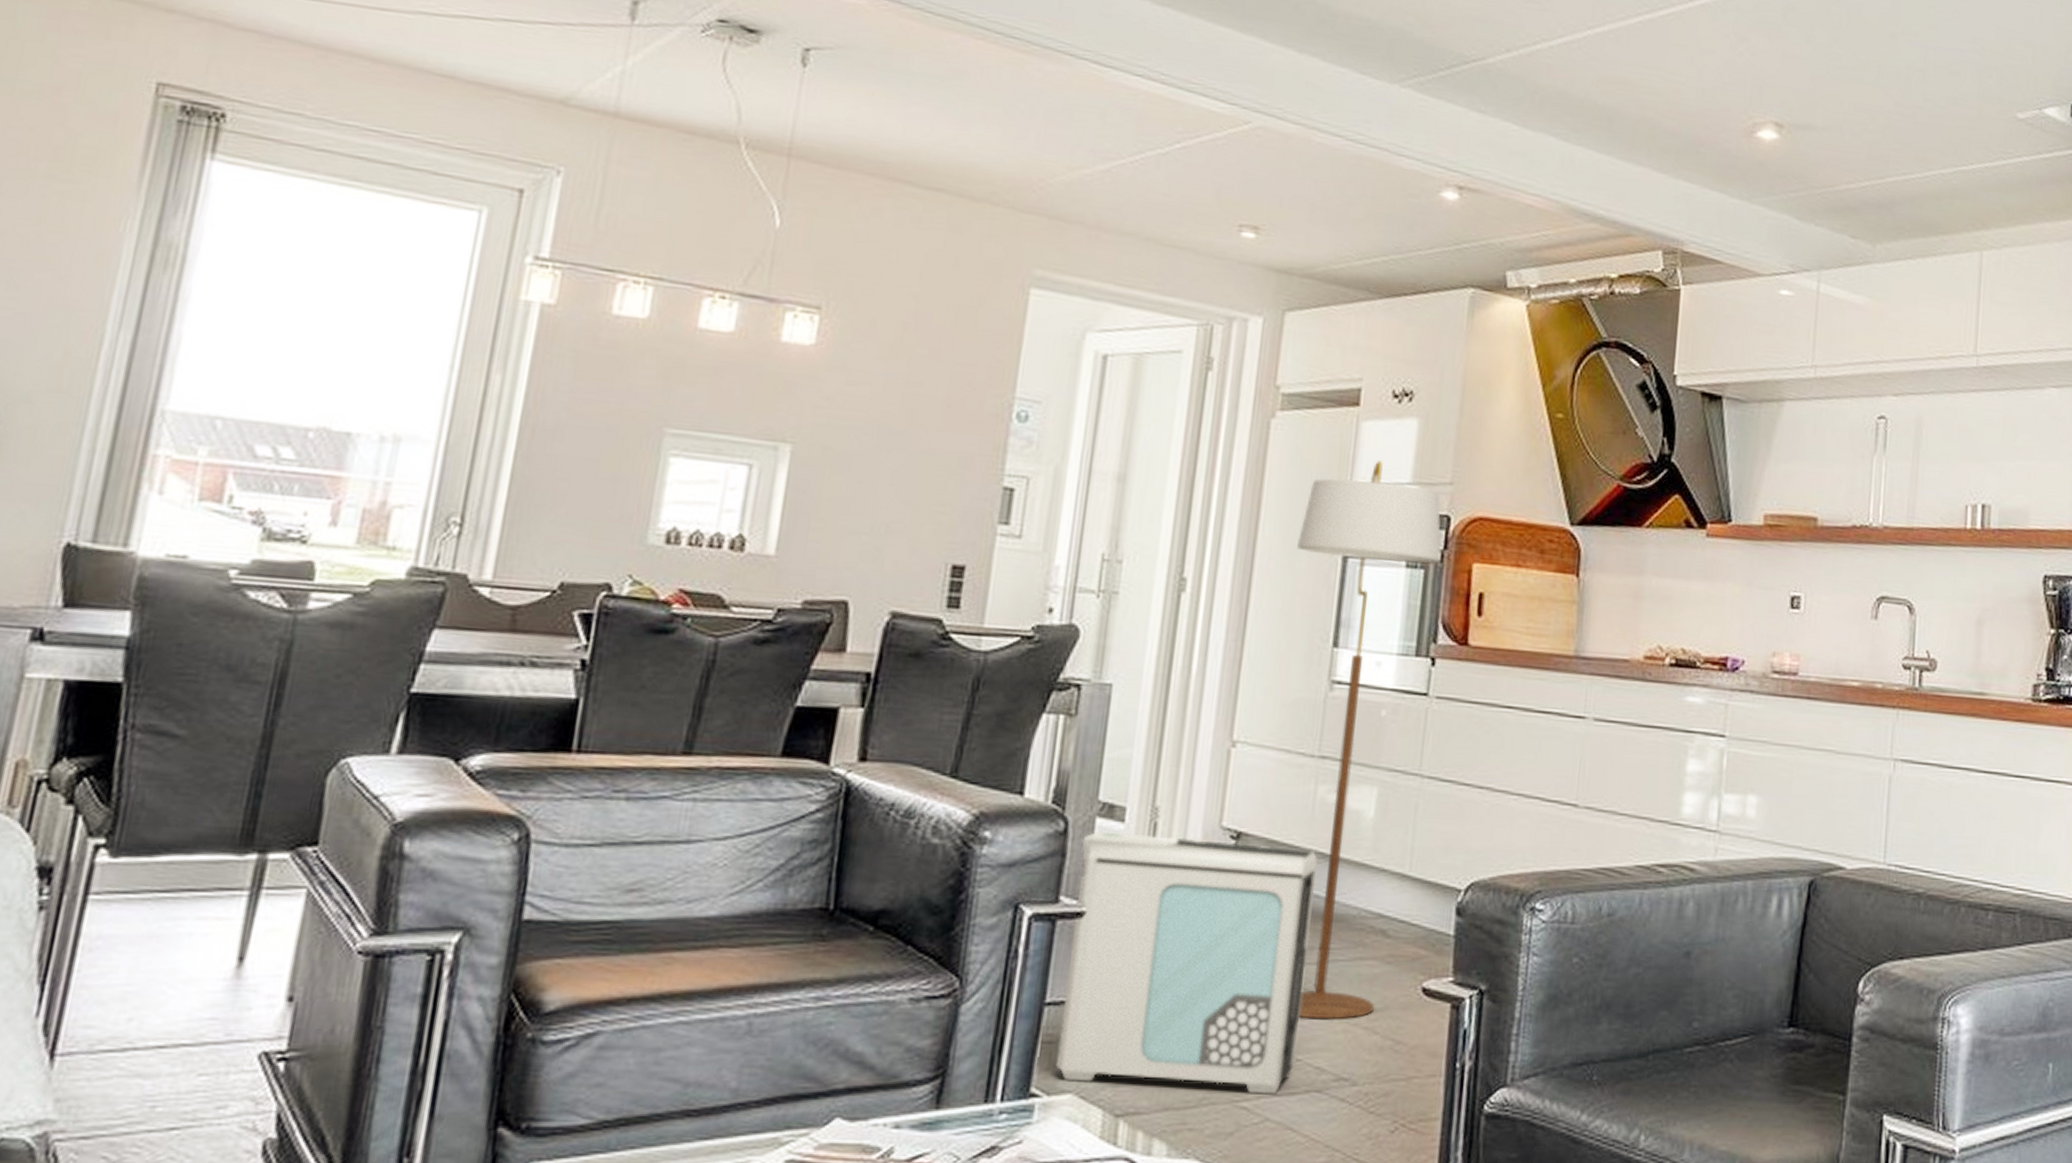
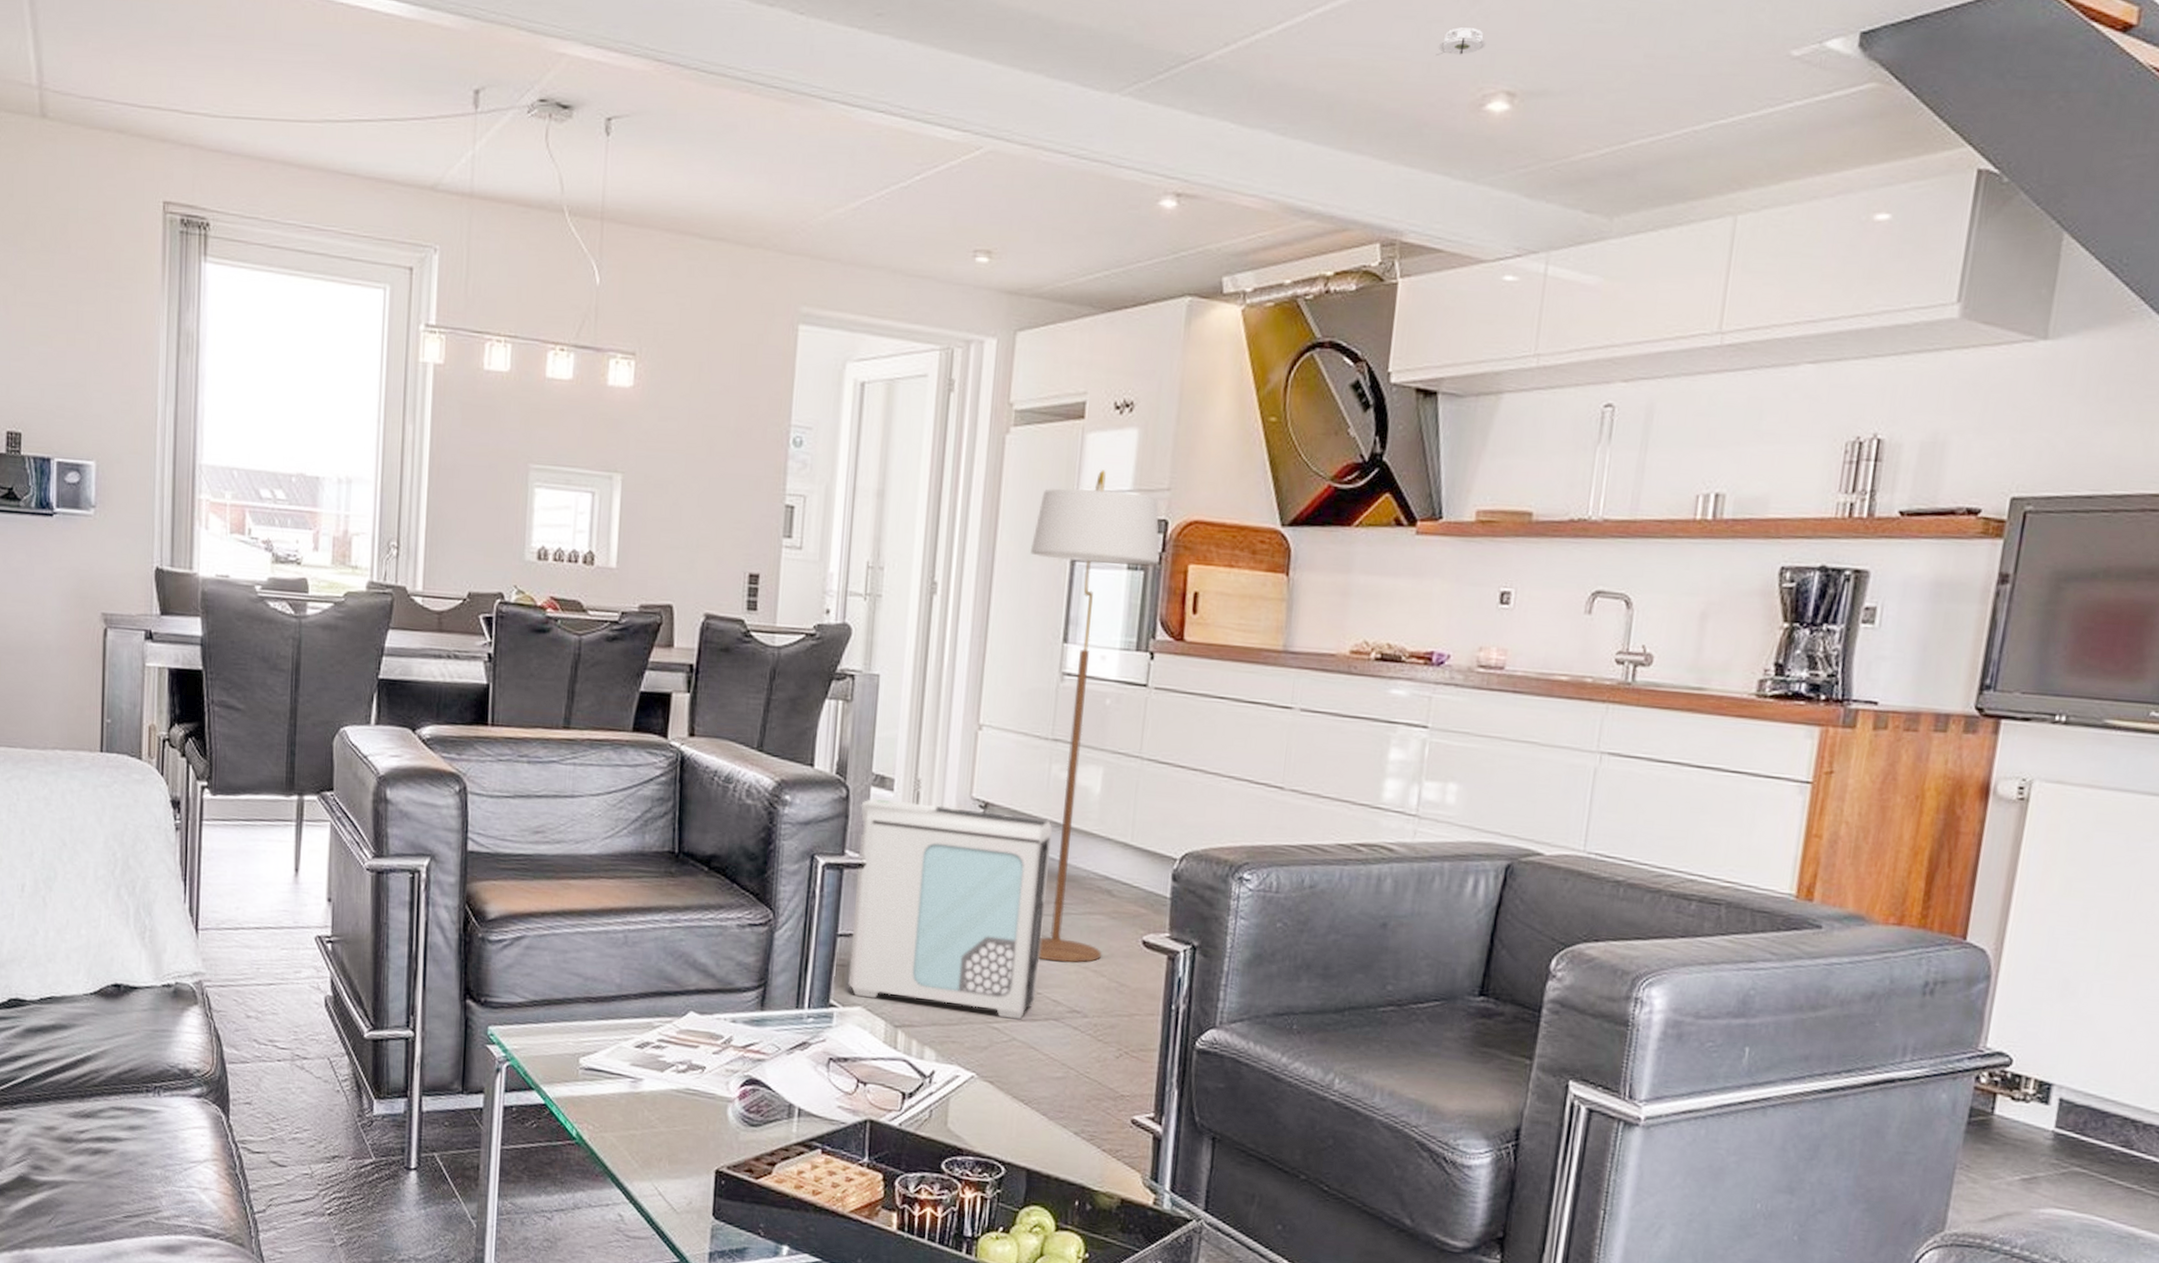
smoke detector: none [1709,60,1754,86] -> present [1435,27,1486,55]

